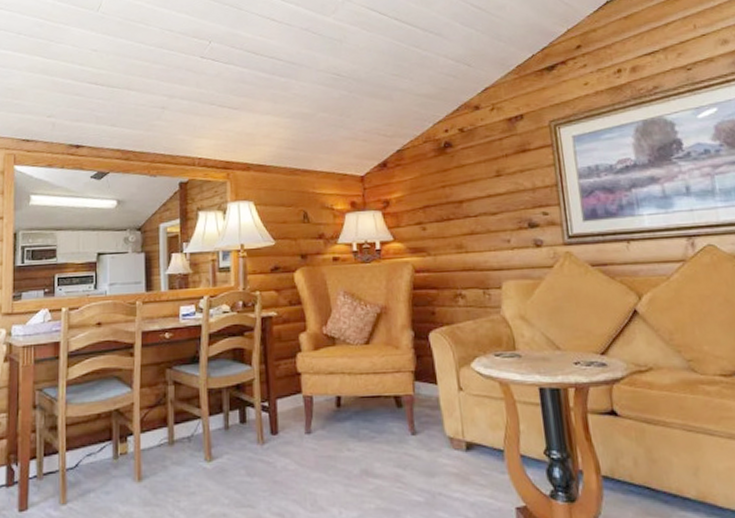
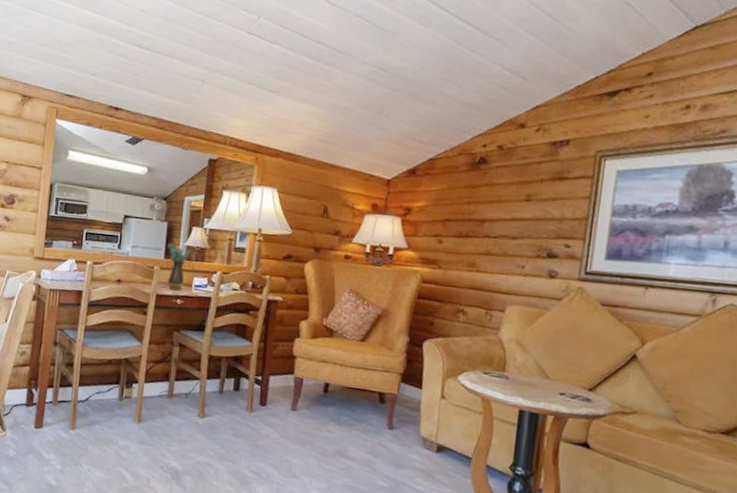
vase: none [147,272,174,324] -> present [167,241,192,291]

